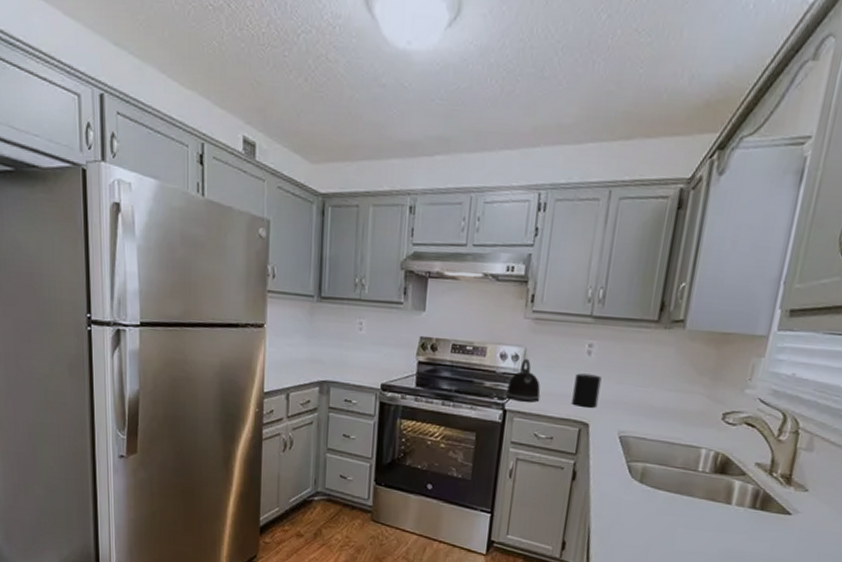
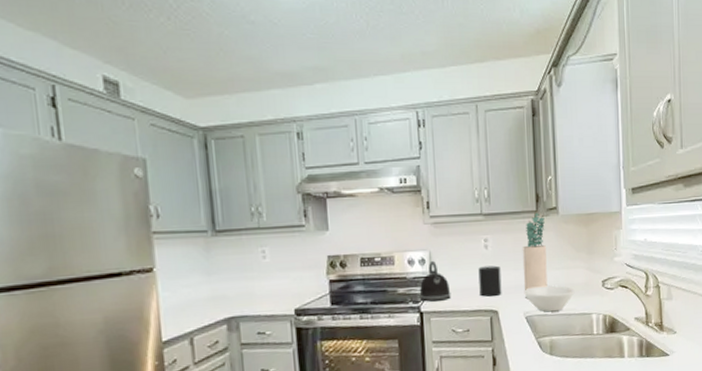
bowl: none [623,405,686,438] -> present [524,285,575,312]
vase: none [624,320,666,408] -> present [522,210,548,290]

